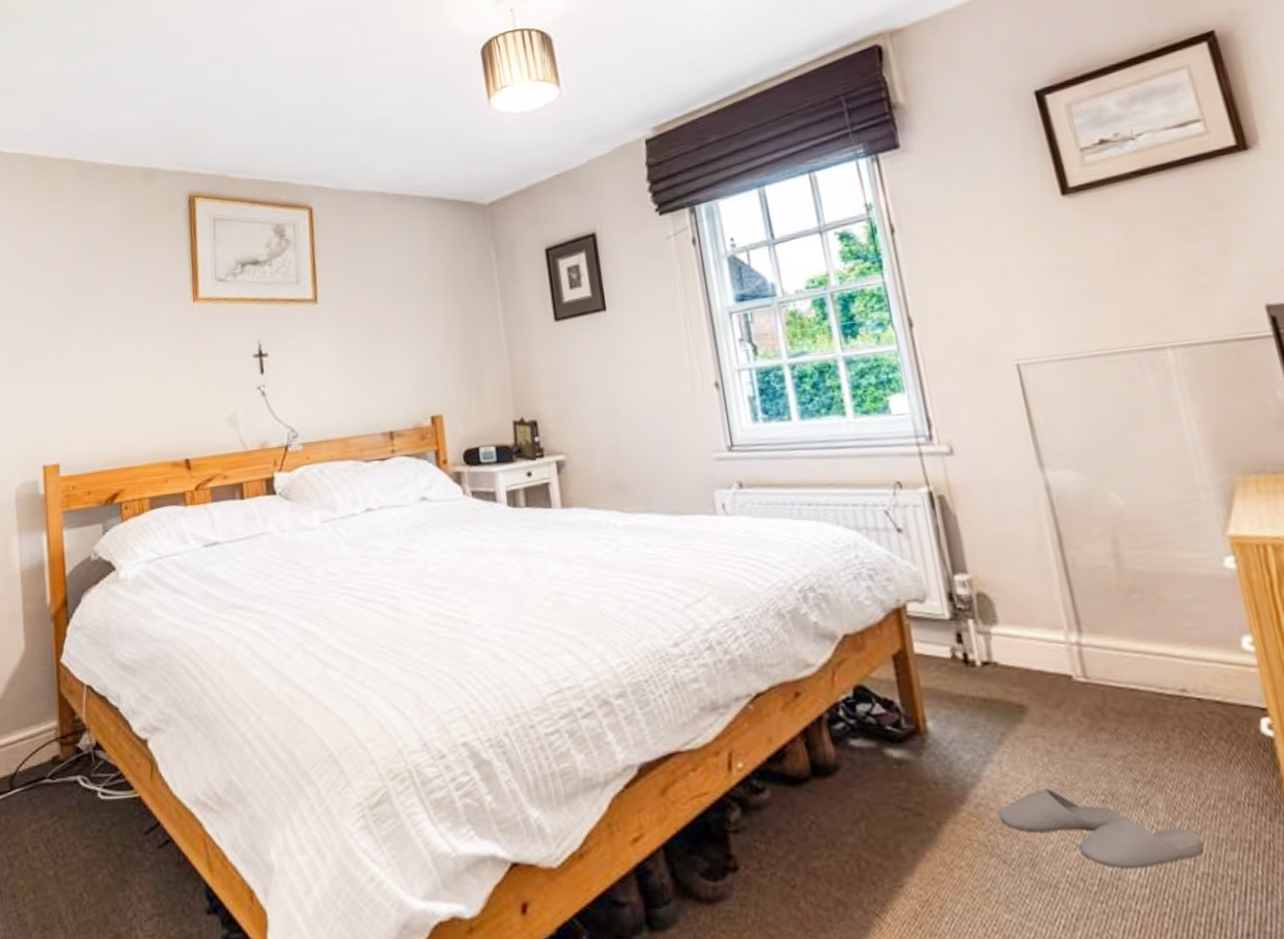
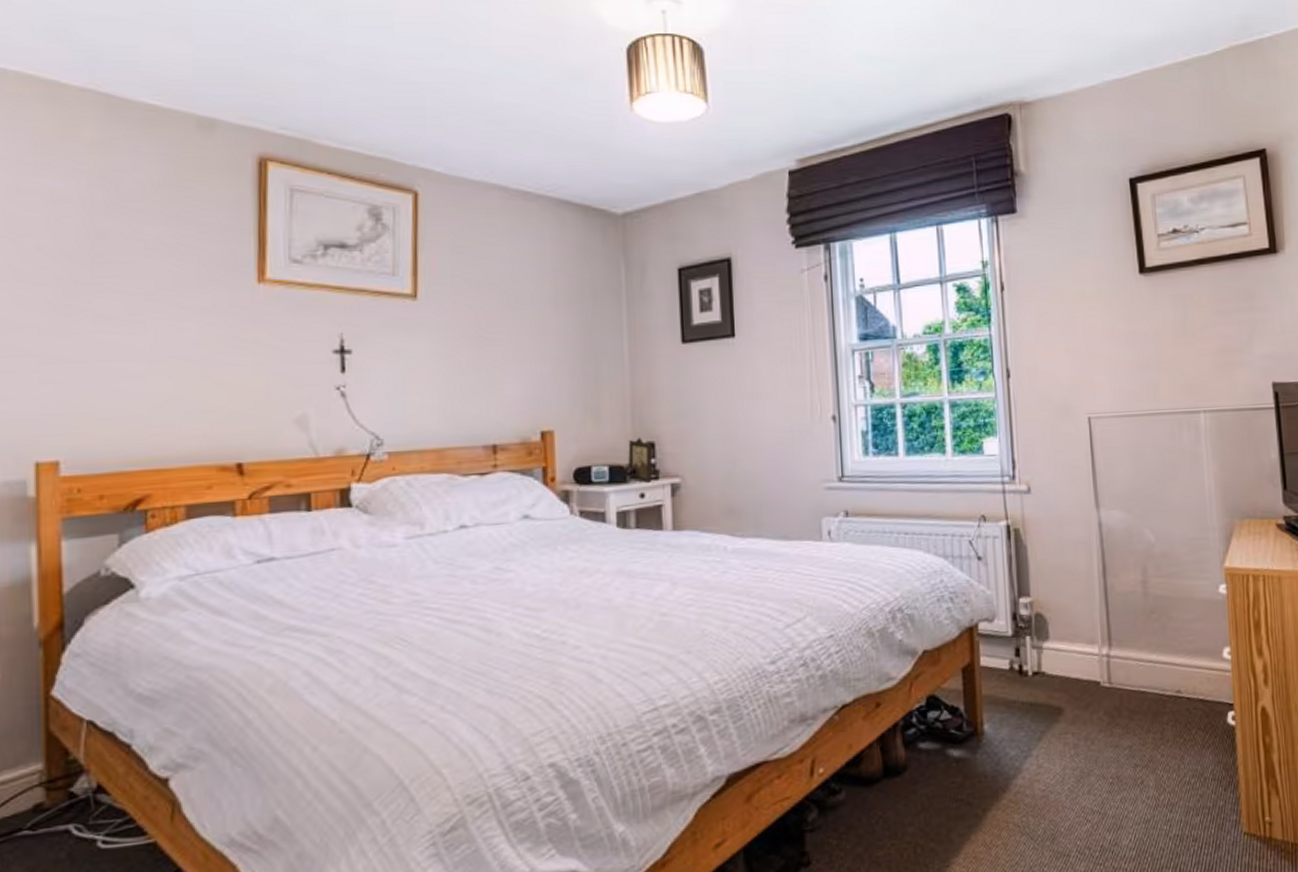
slippers: present [998,788,1205,868] -> none [1032,775,1178,836]

